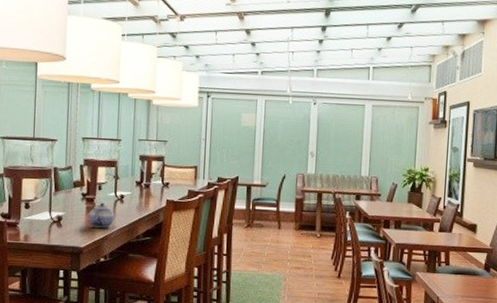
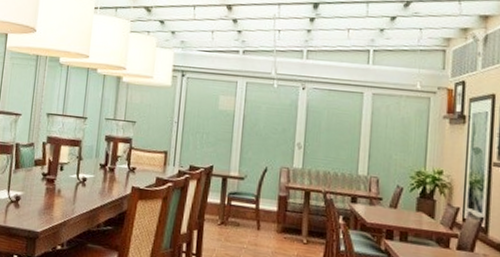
teapot: present [88,202,115,229] -> none [47,184,75,213]

